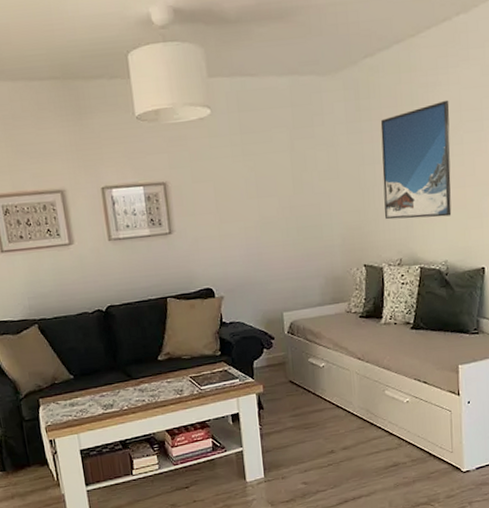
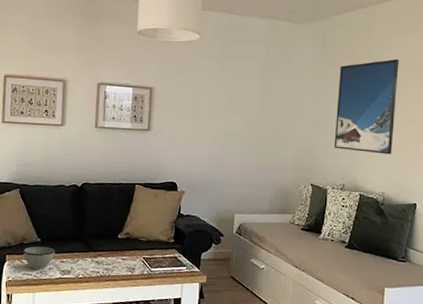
bowl: none [56,382,92,410] -> present [23,246,55,270]

